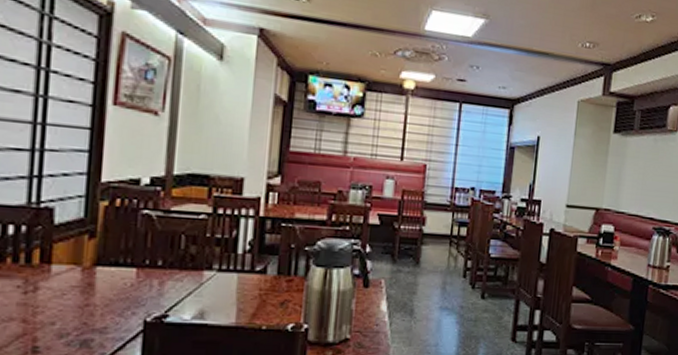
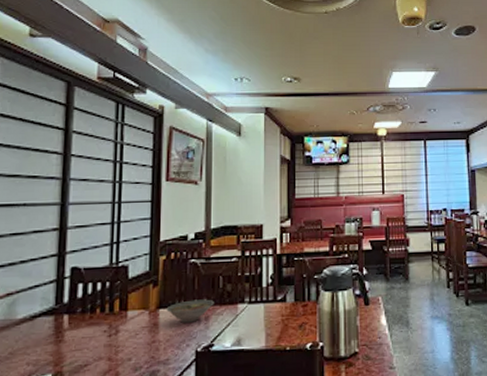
soup bowl: none [106,260,172,287] -> present [166,299,214,323]

